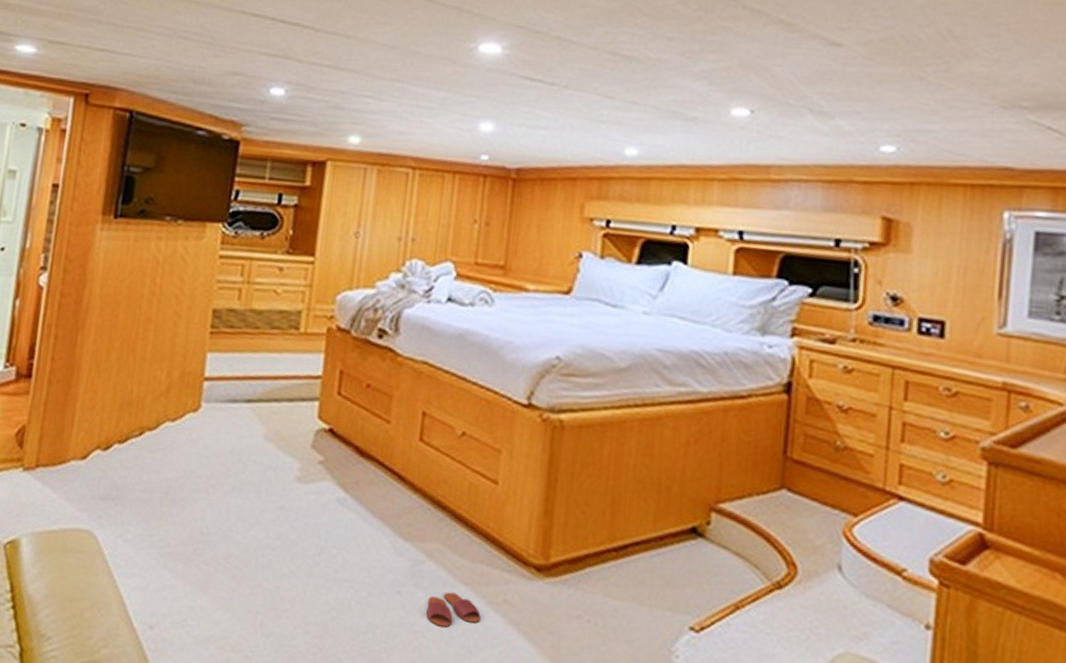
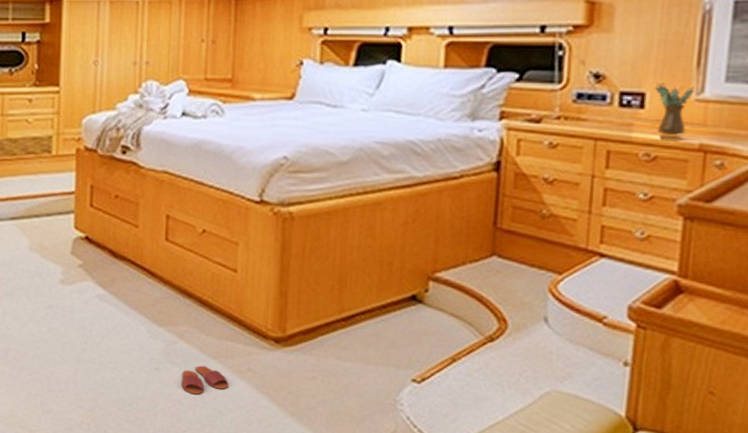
vase: none [955,310,996,378] -> present [655,82,694,142]

